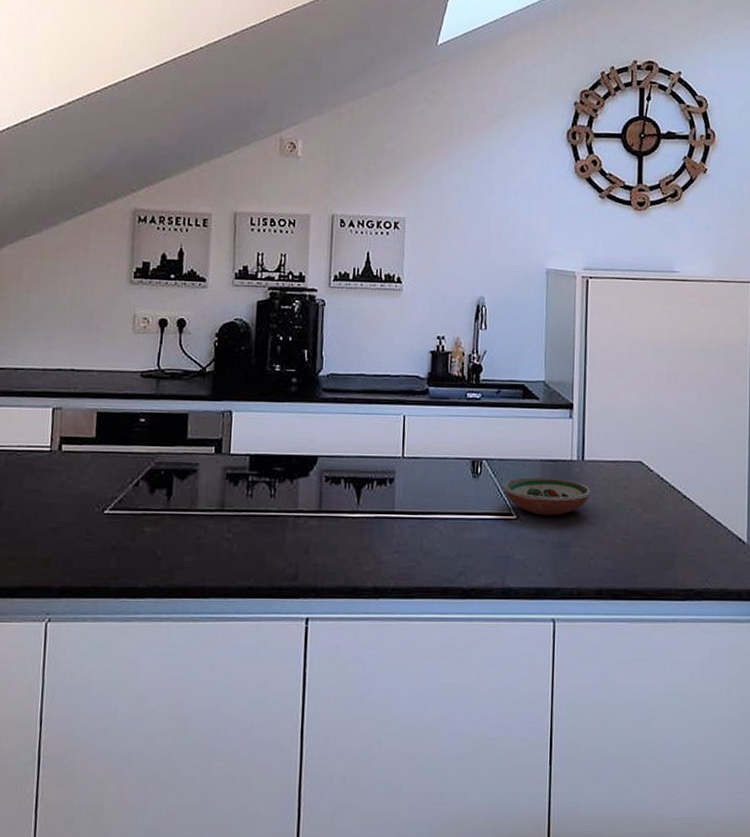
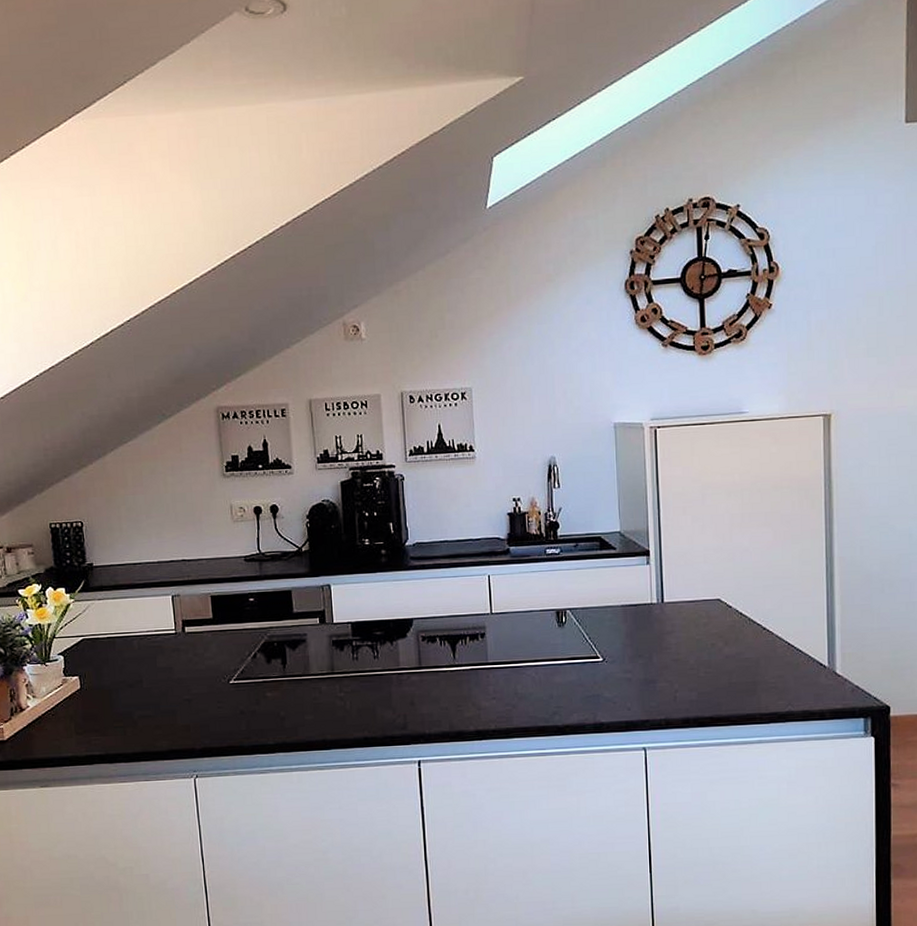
decorative bowl: present [503,477,591,516] -> none [588,621,673,656]

